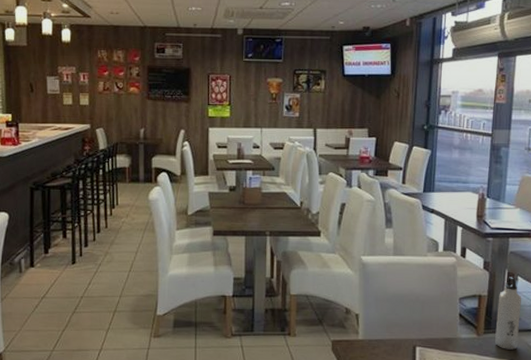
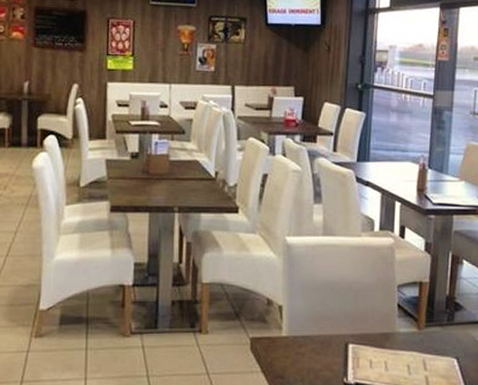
water bottle: present [495,277,521,350] -> none [438,260,467,346]

